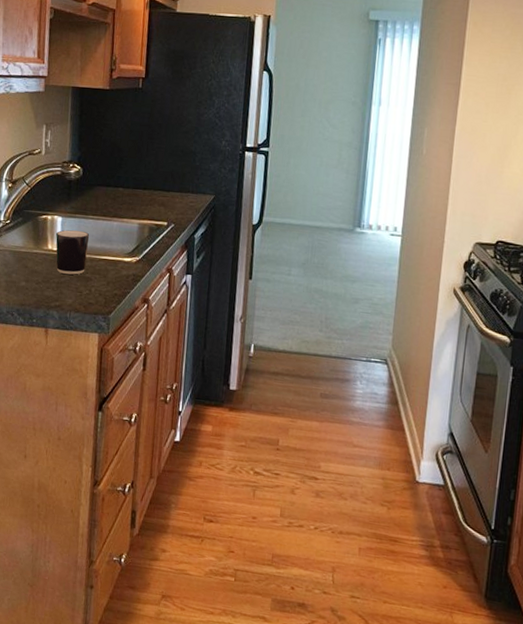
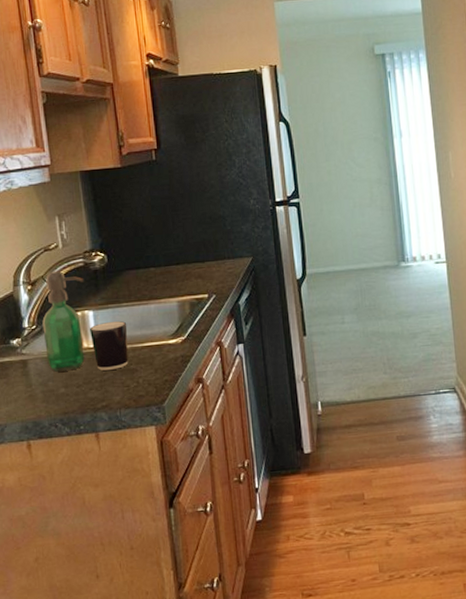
soap dispenser: none [14,174,58,268] -> present [42,270,85,372]

